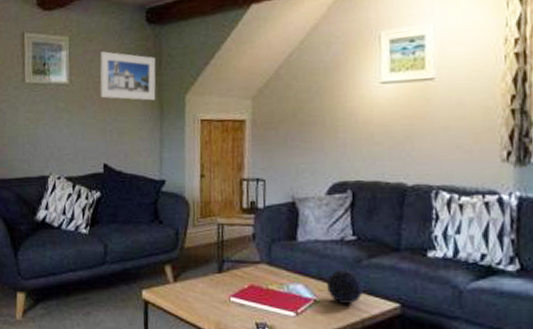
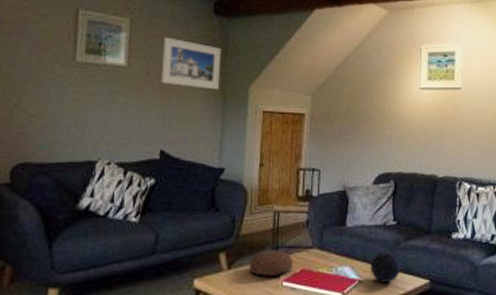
decorative bowl: none [195,264,241,292] -> present [249,249,294,277]

